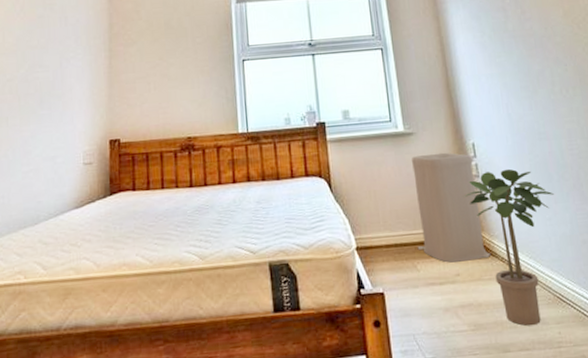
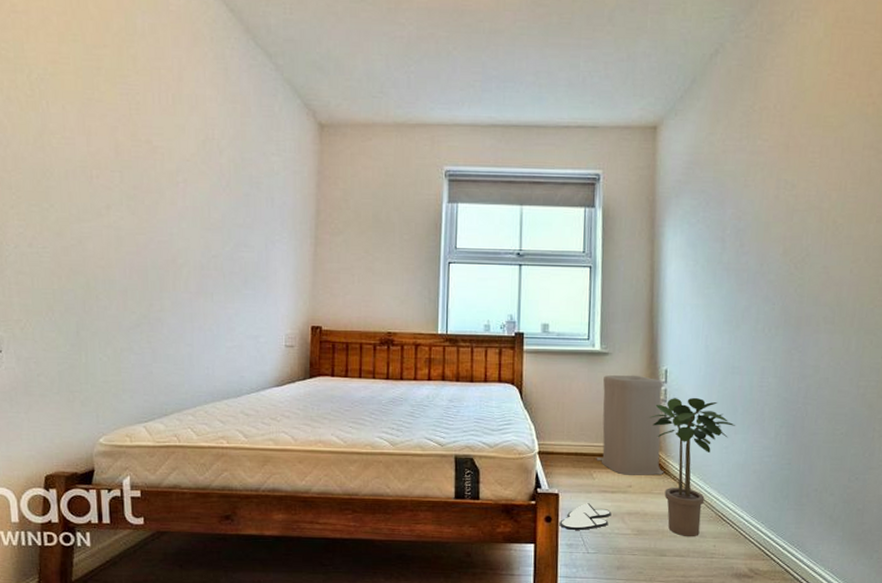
slippers: none [389,299,444,334] -> present [559,503,612,530]

